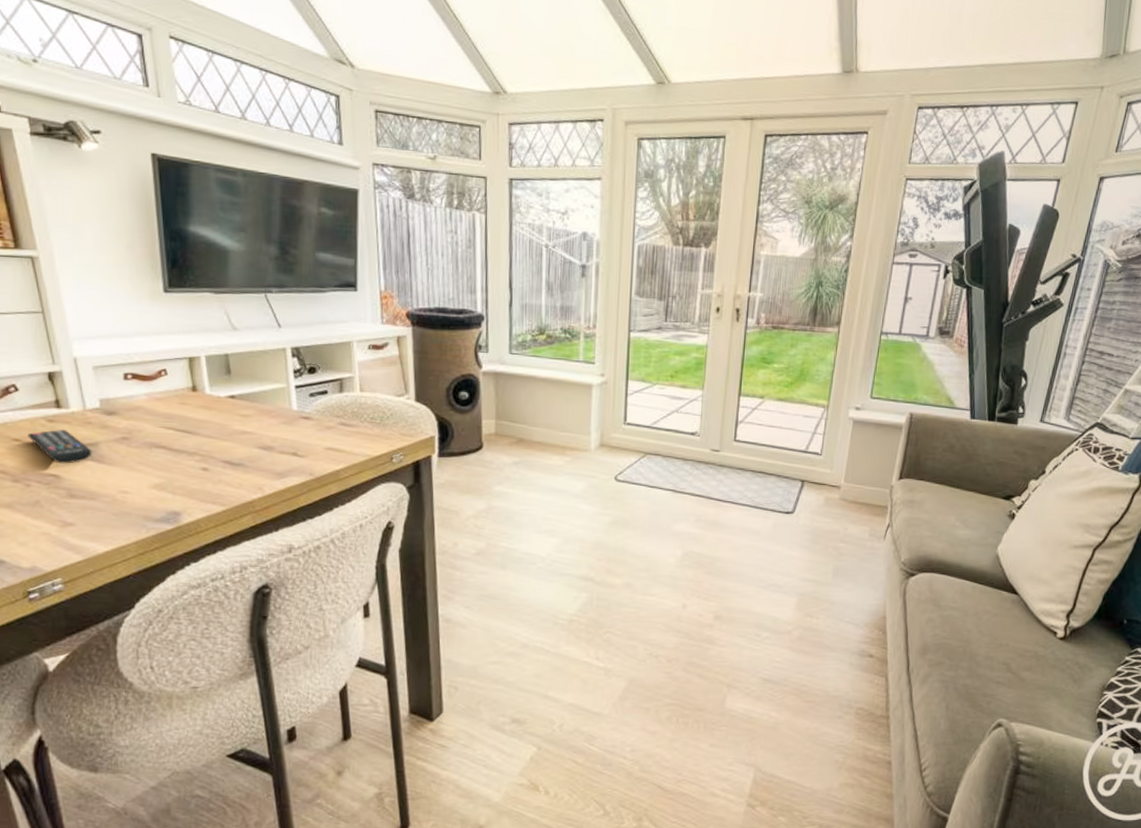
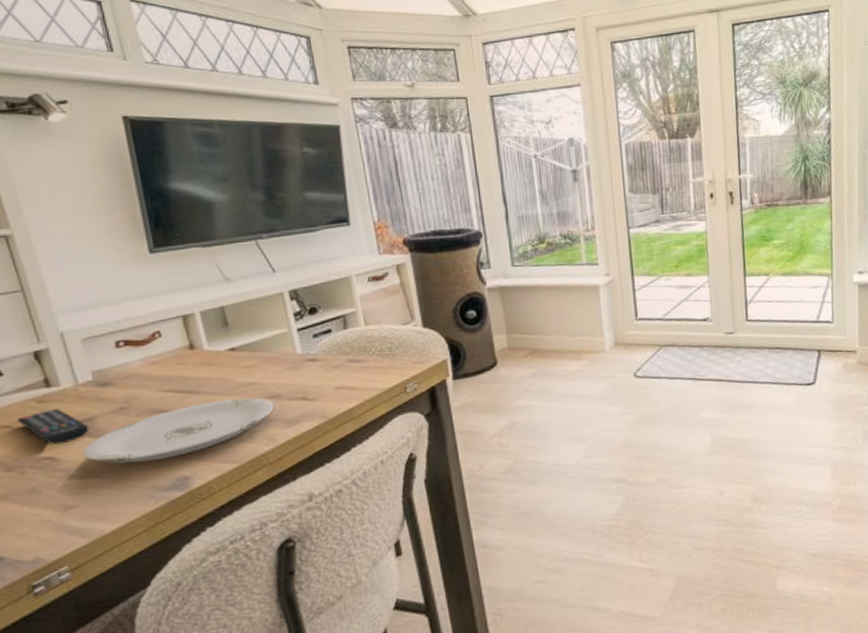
plate: none [85,444,266,493] -> present [83,397,274,464]

